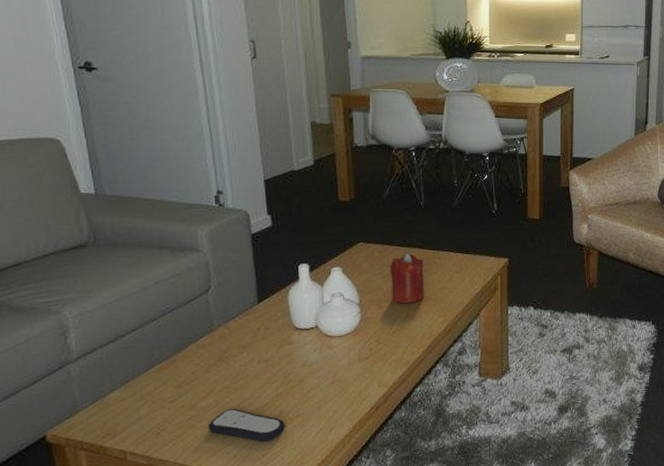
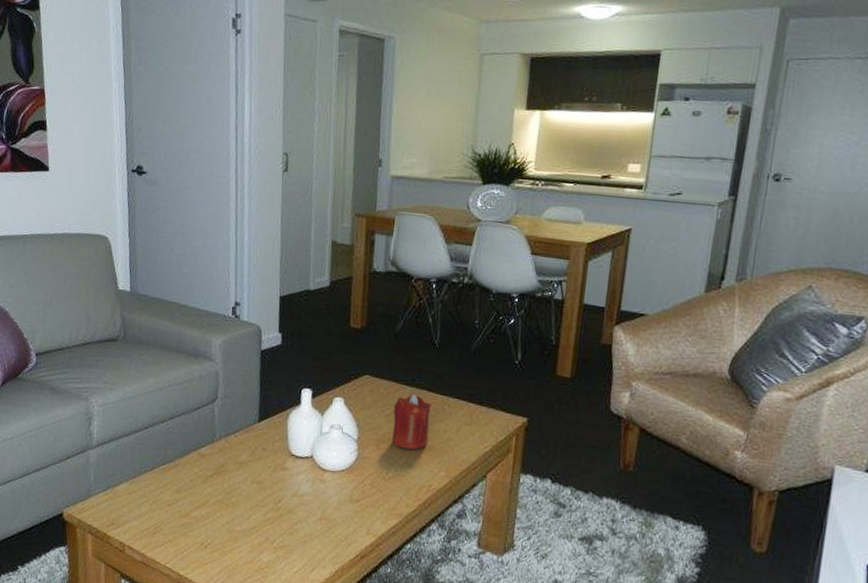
remote control: present [209,408,286,443] -> none [198,524,270,567]

